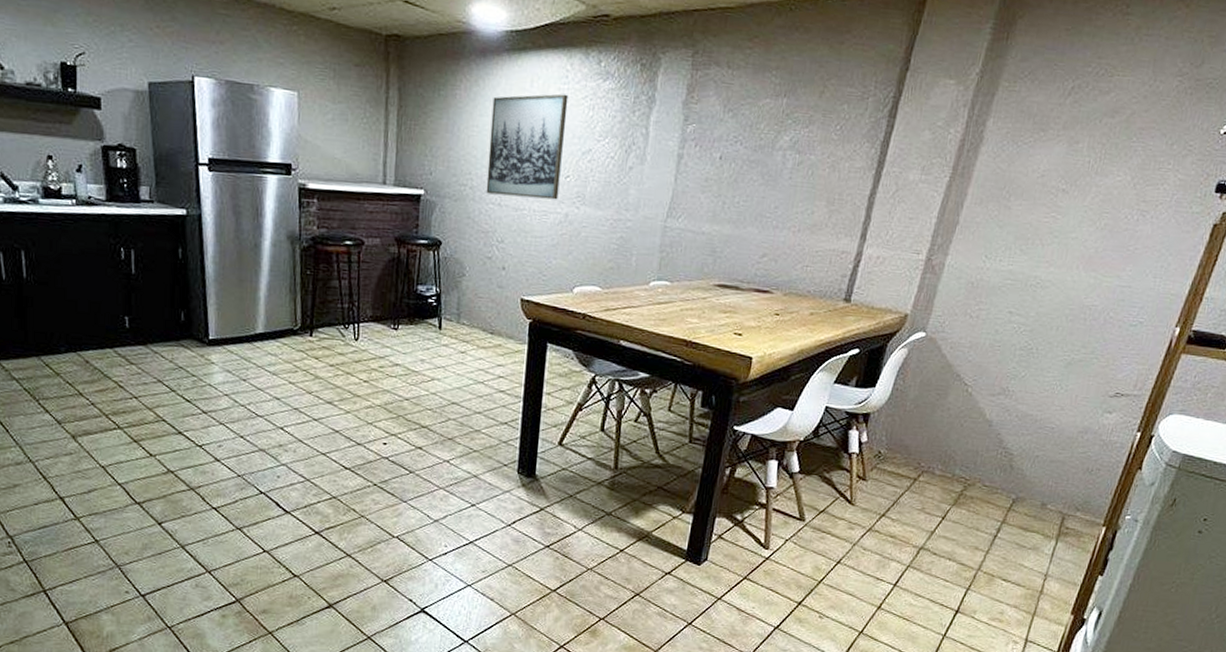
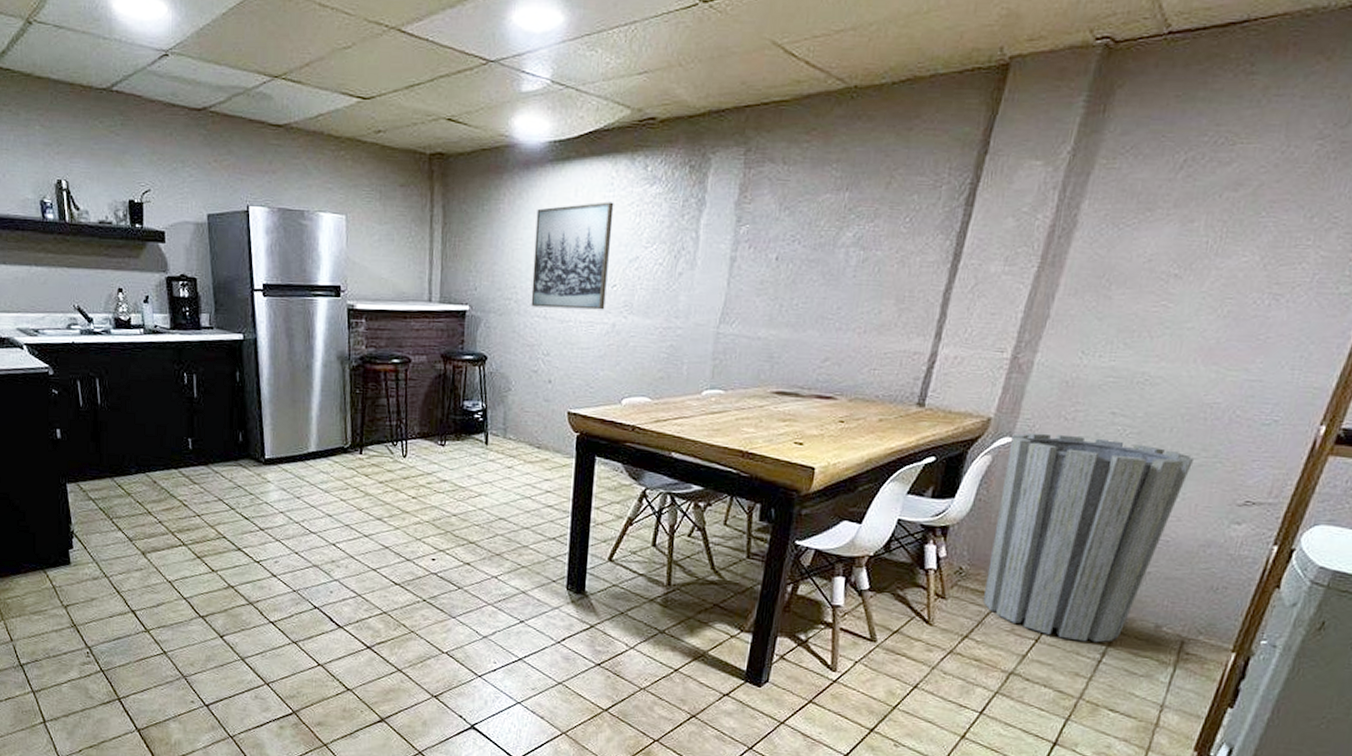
trash can: none [898,328,1076,520] -> present [982,432,1195,643]

